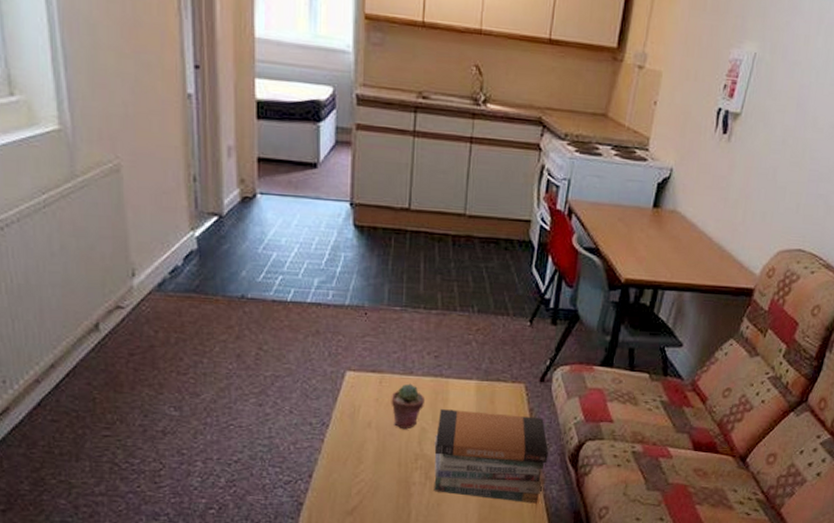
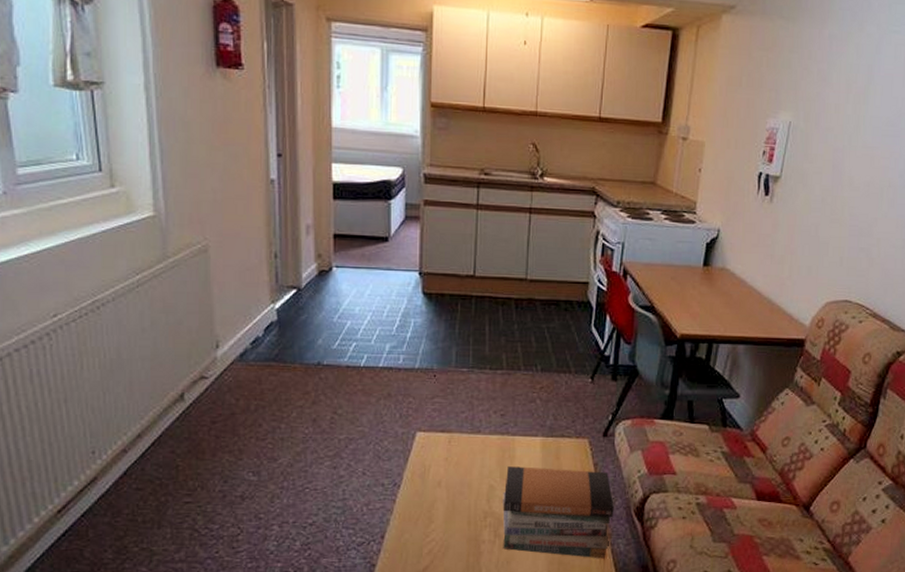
potted succulent: present [391,383,426,430] -> none [460,442,493,488]

